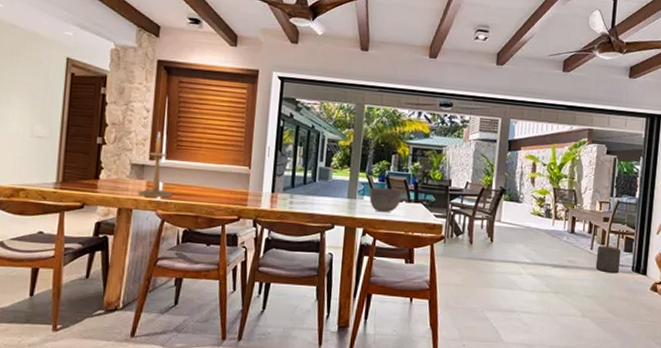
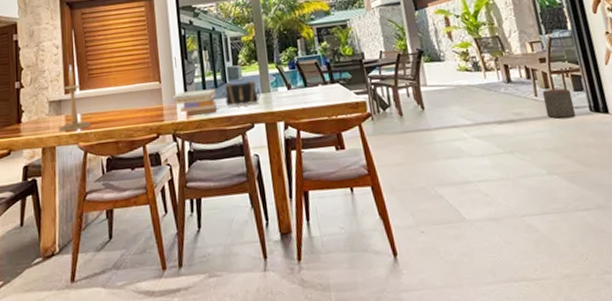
books: none [259,181,304,208] -> present [172,88,218,116]
handbag: none [310,183,347,208] -> present [222,80,262,107]
bowl: present [369,187,402,213] -> none [282,73,317,101]

